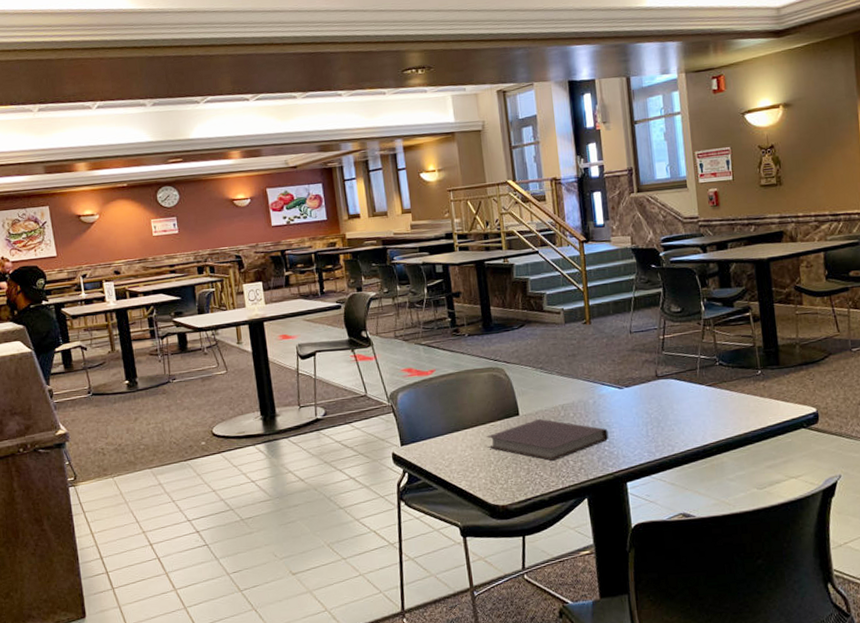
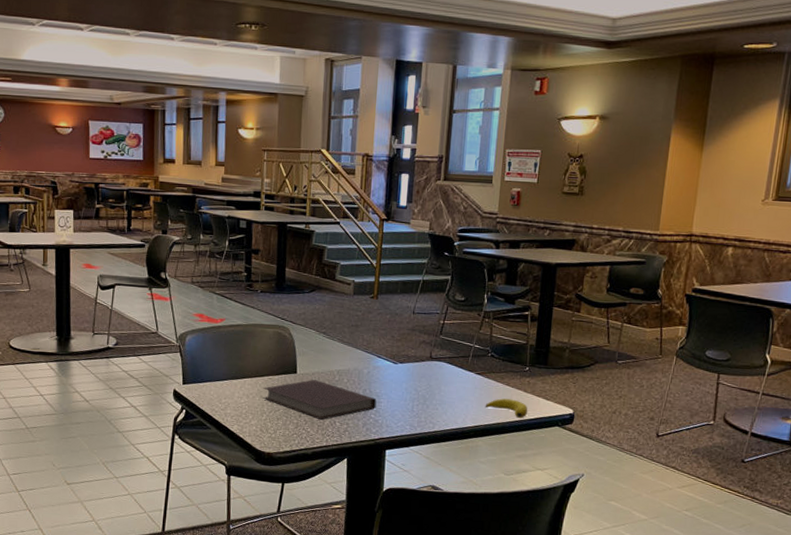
banana: none [722,406,769,425] -> present [485,398,528,418]

